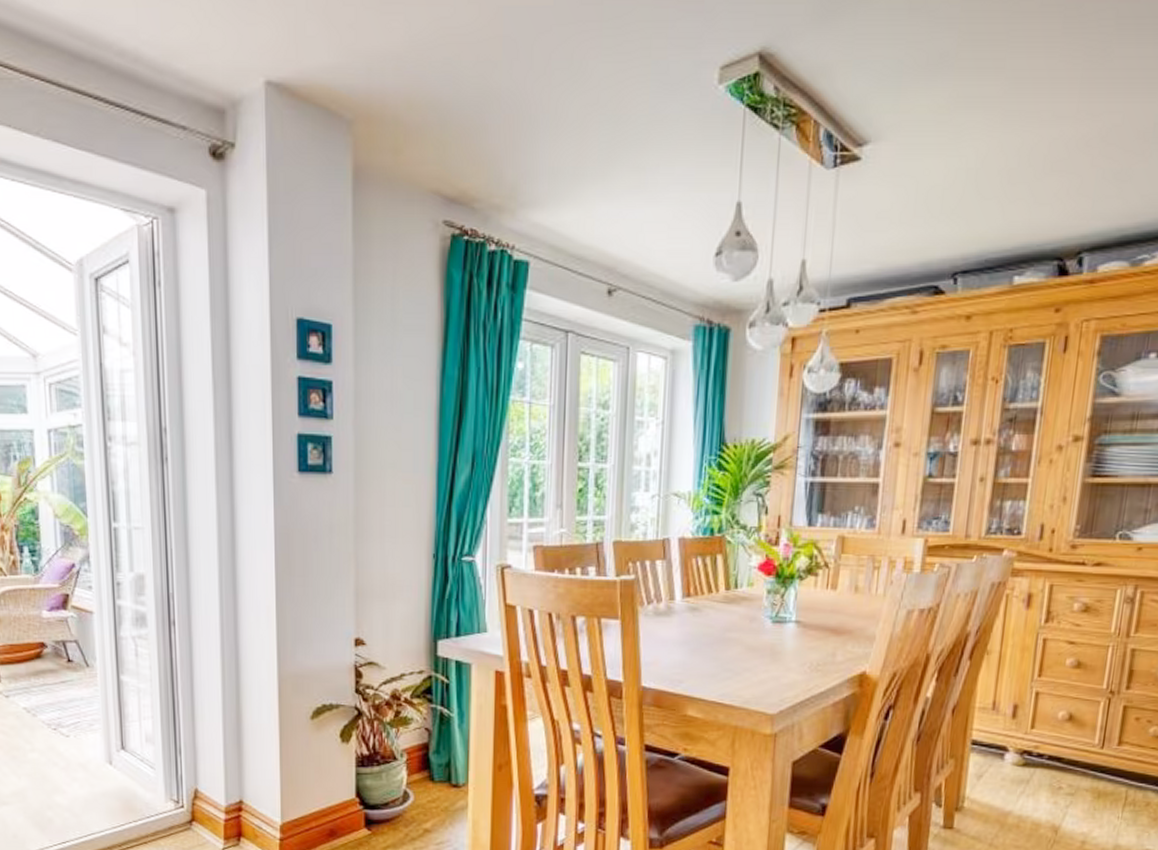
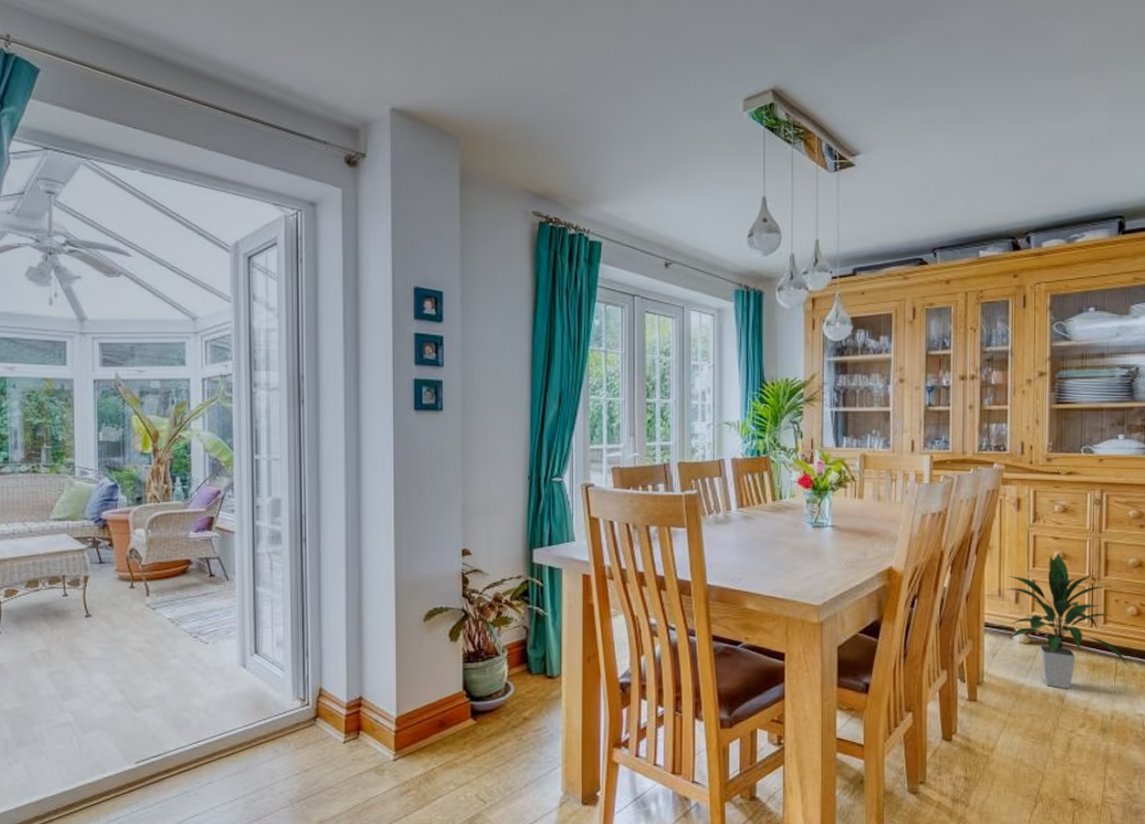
indoor plant: none [1000,660,1143,819] -> present [1006,553,1129,689]

